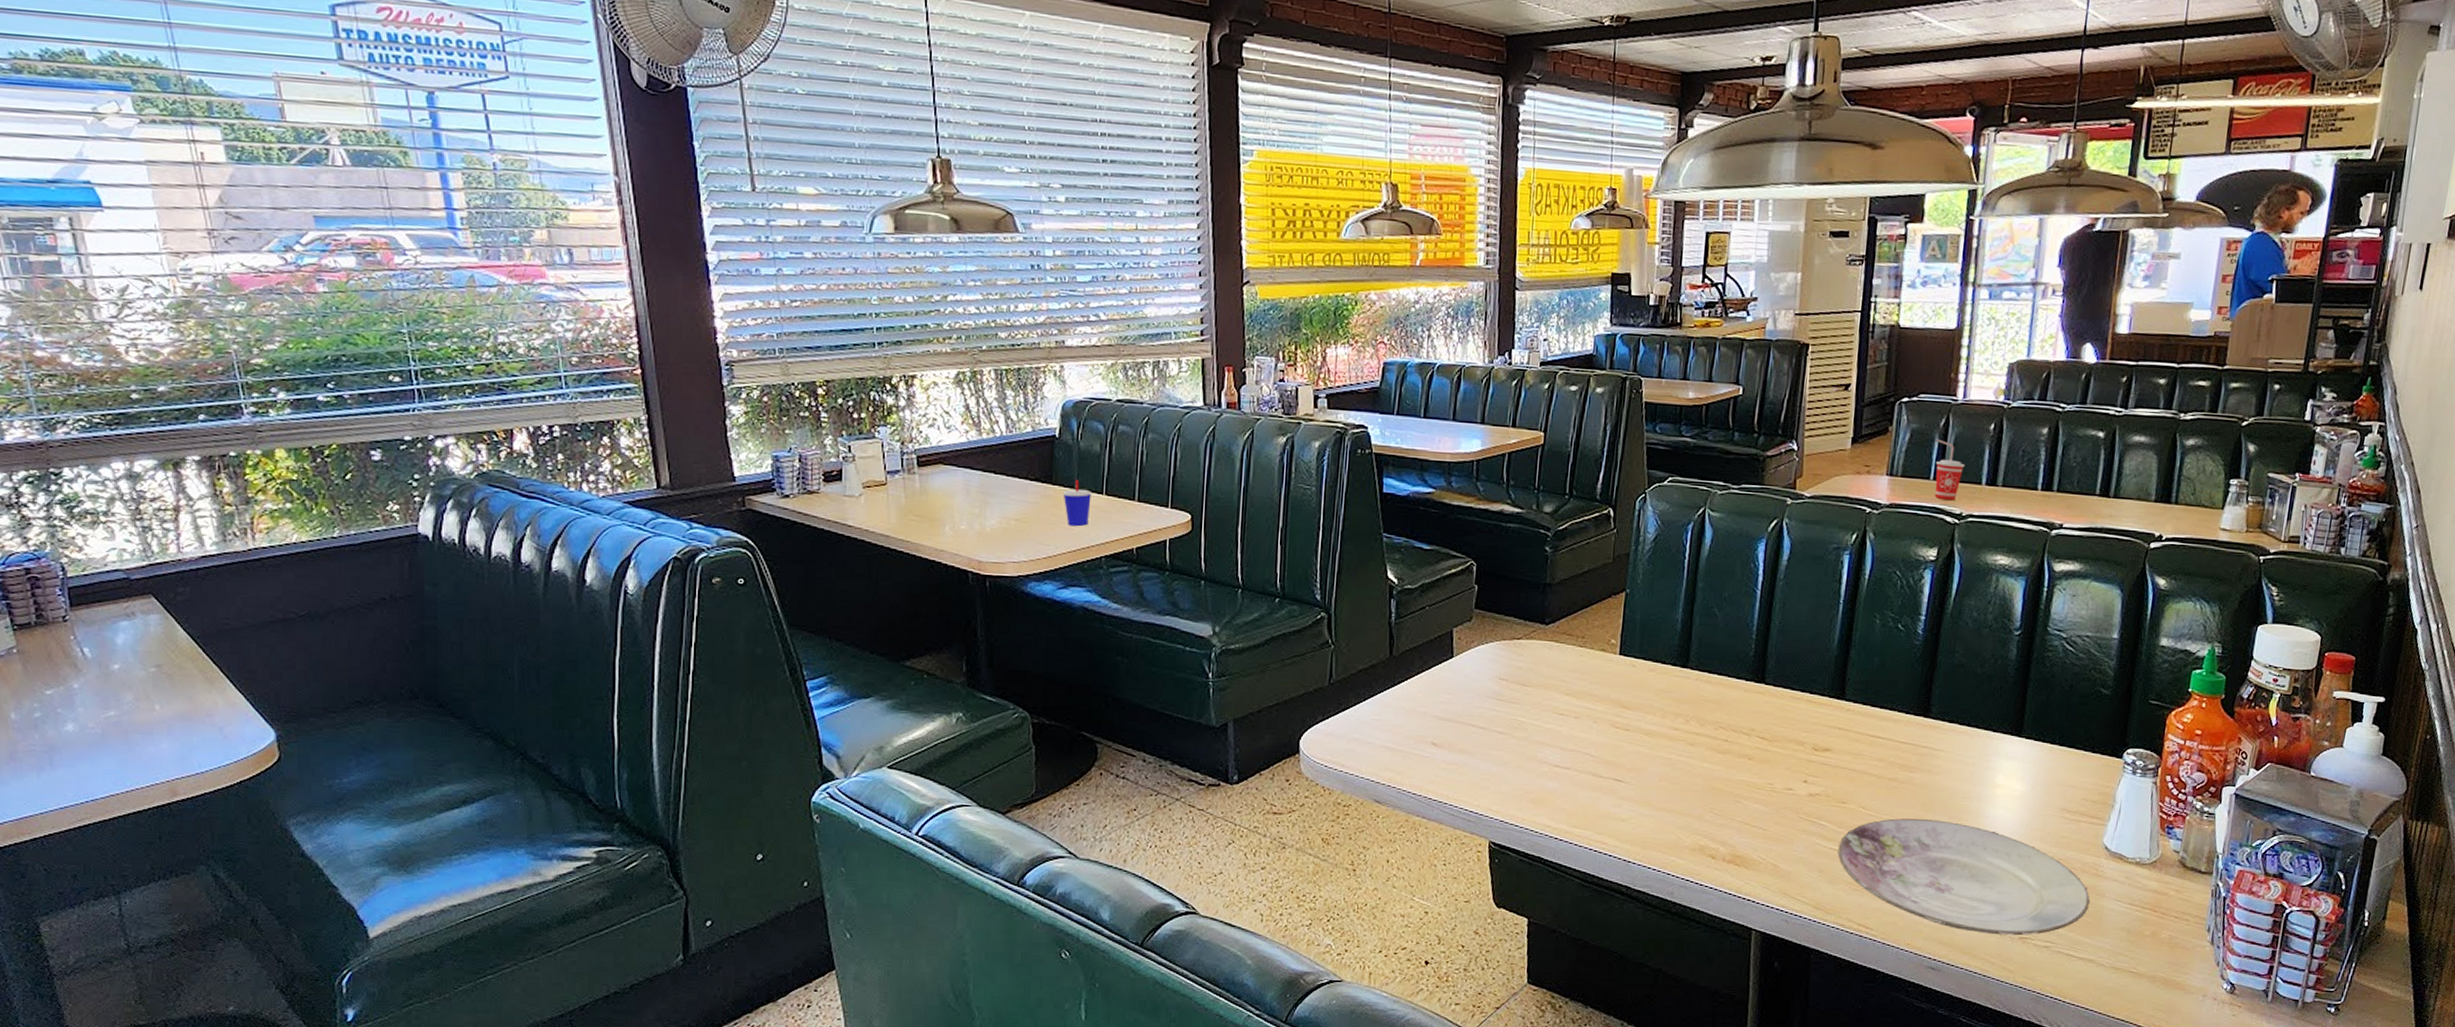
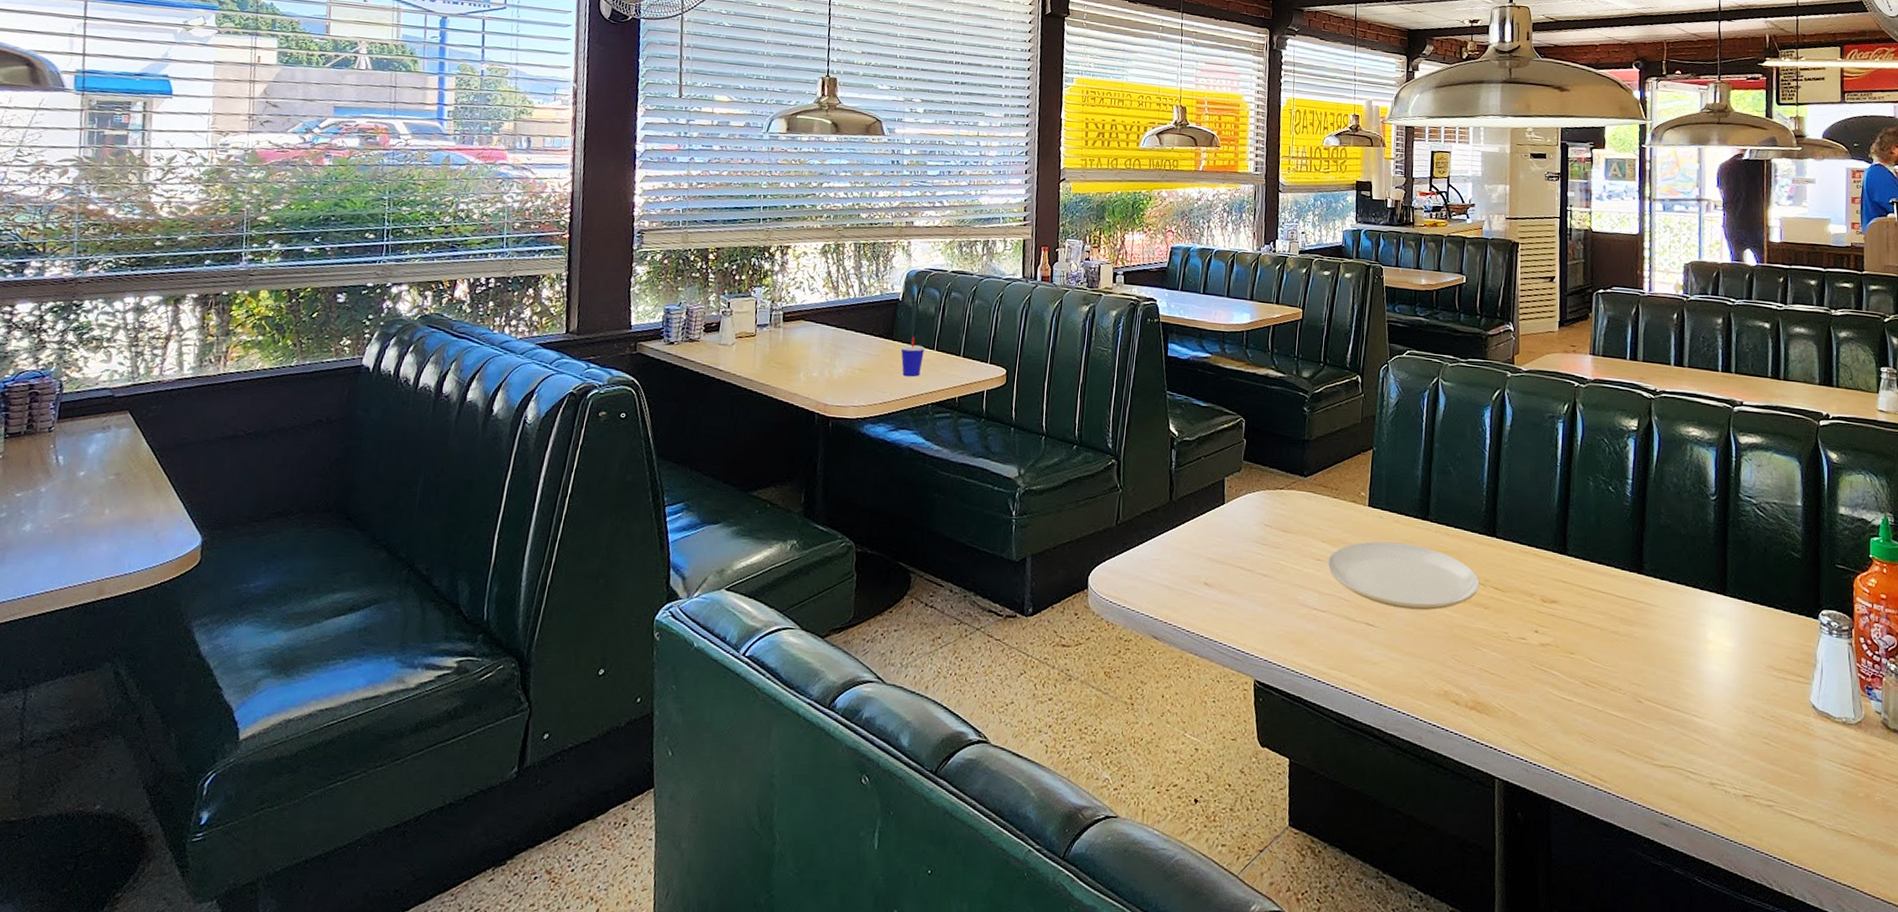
plate: none [1572,692,1744,764] -> present [1327,541,1480,610]
plate: present [1837,818,2091,936] -> none [1569,670,1805,794]
beverage cup: present [1934,438,1965,501] -> none [1629,324,1655,378]

